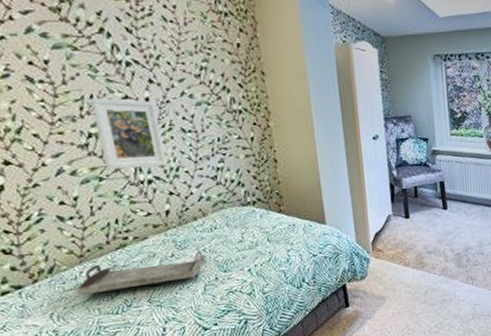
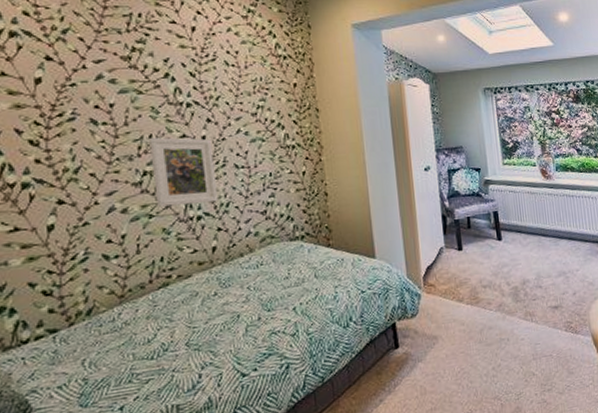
serving tray: present [75,250,205,296] -> none [112,287,249,340]

